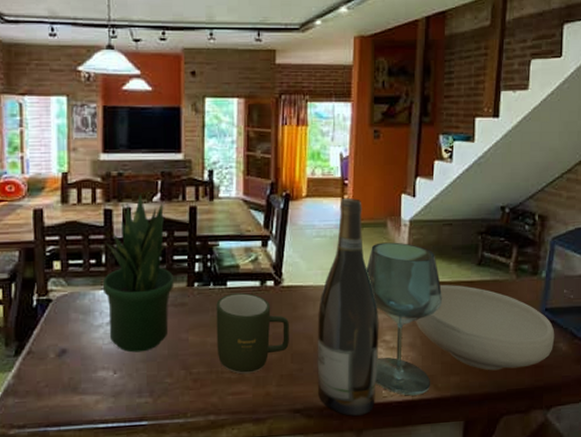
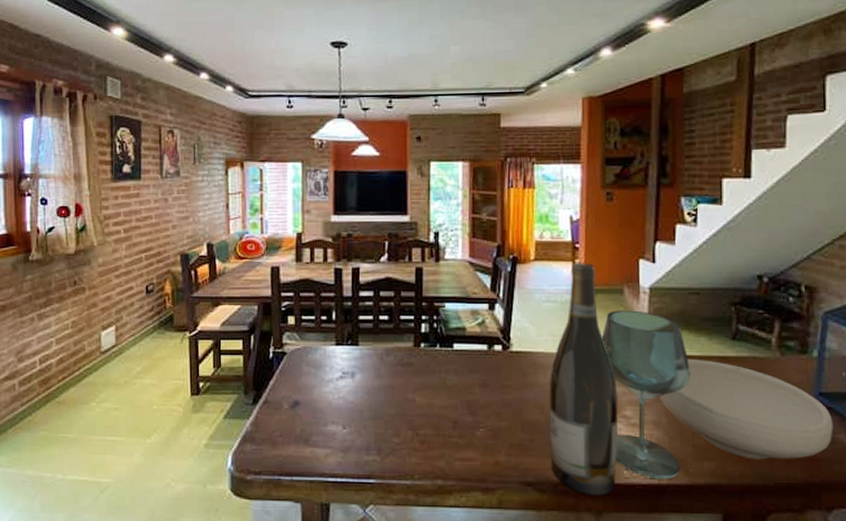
planter: present [102,194,174,353] -> none [332,254,401,409]
mug: present [216,293,289,374] -> none [443,356,519,440]

